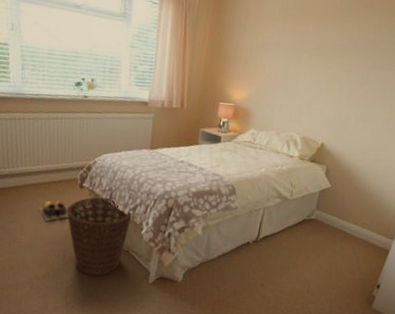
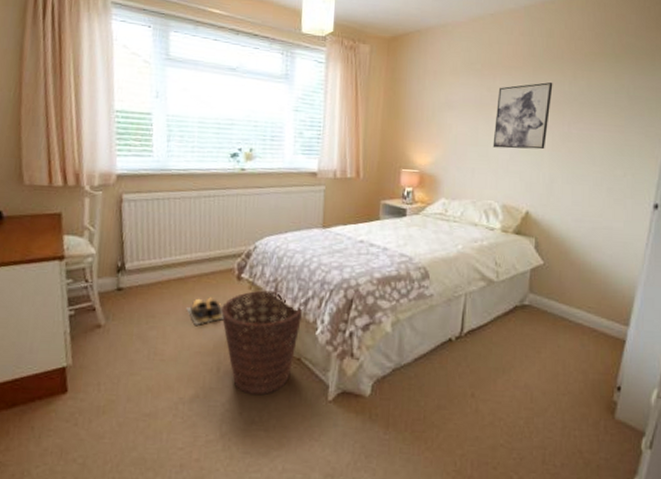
wall art: none [299,30,360,91] -> present [492,82,553,150]

